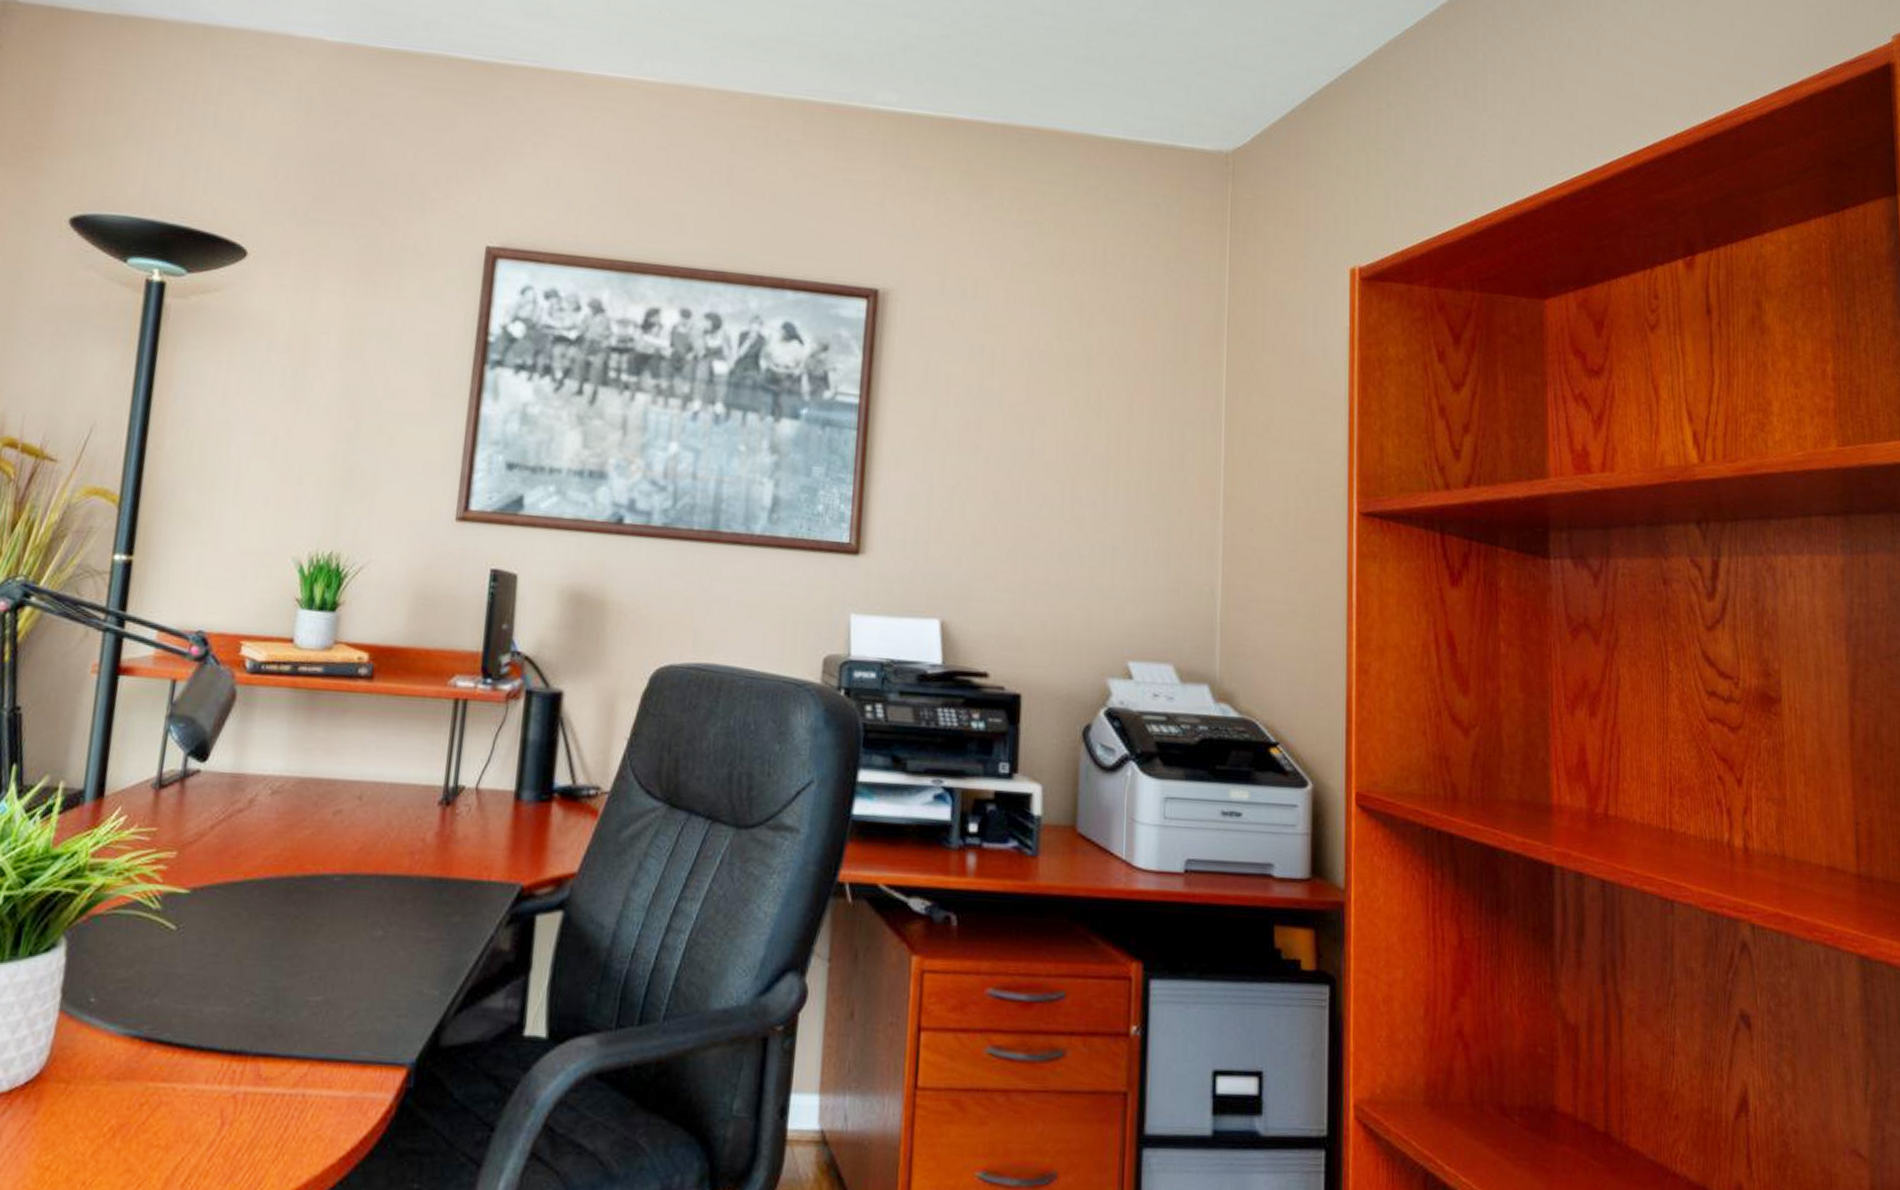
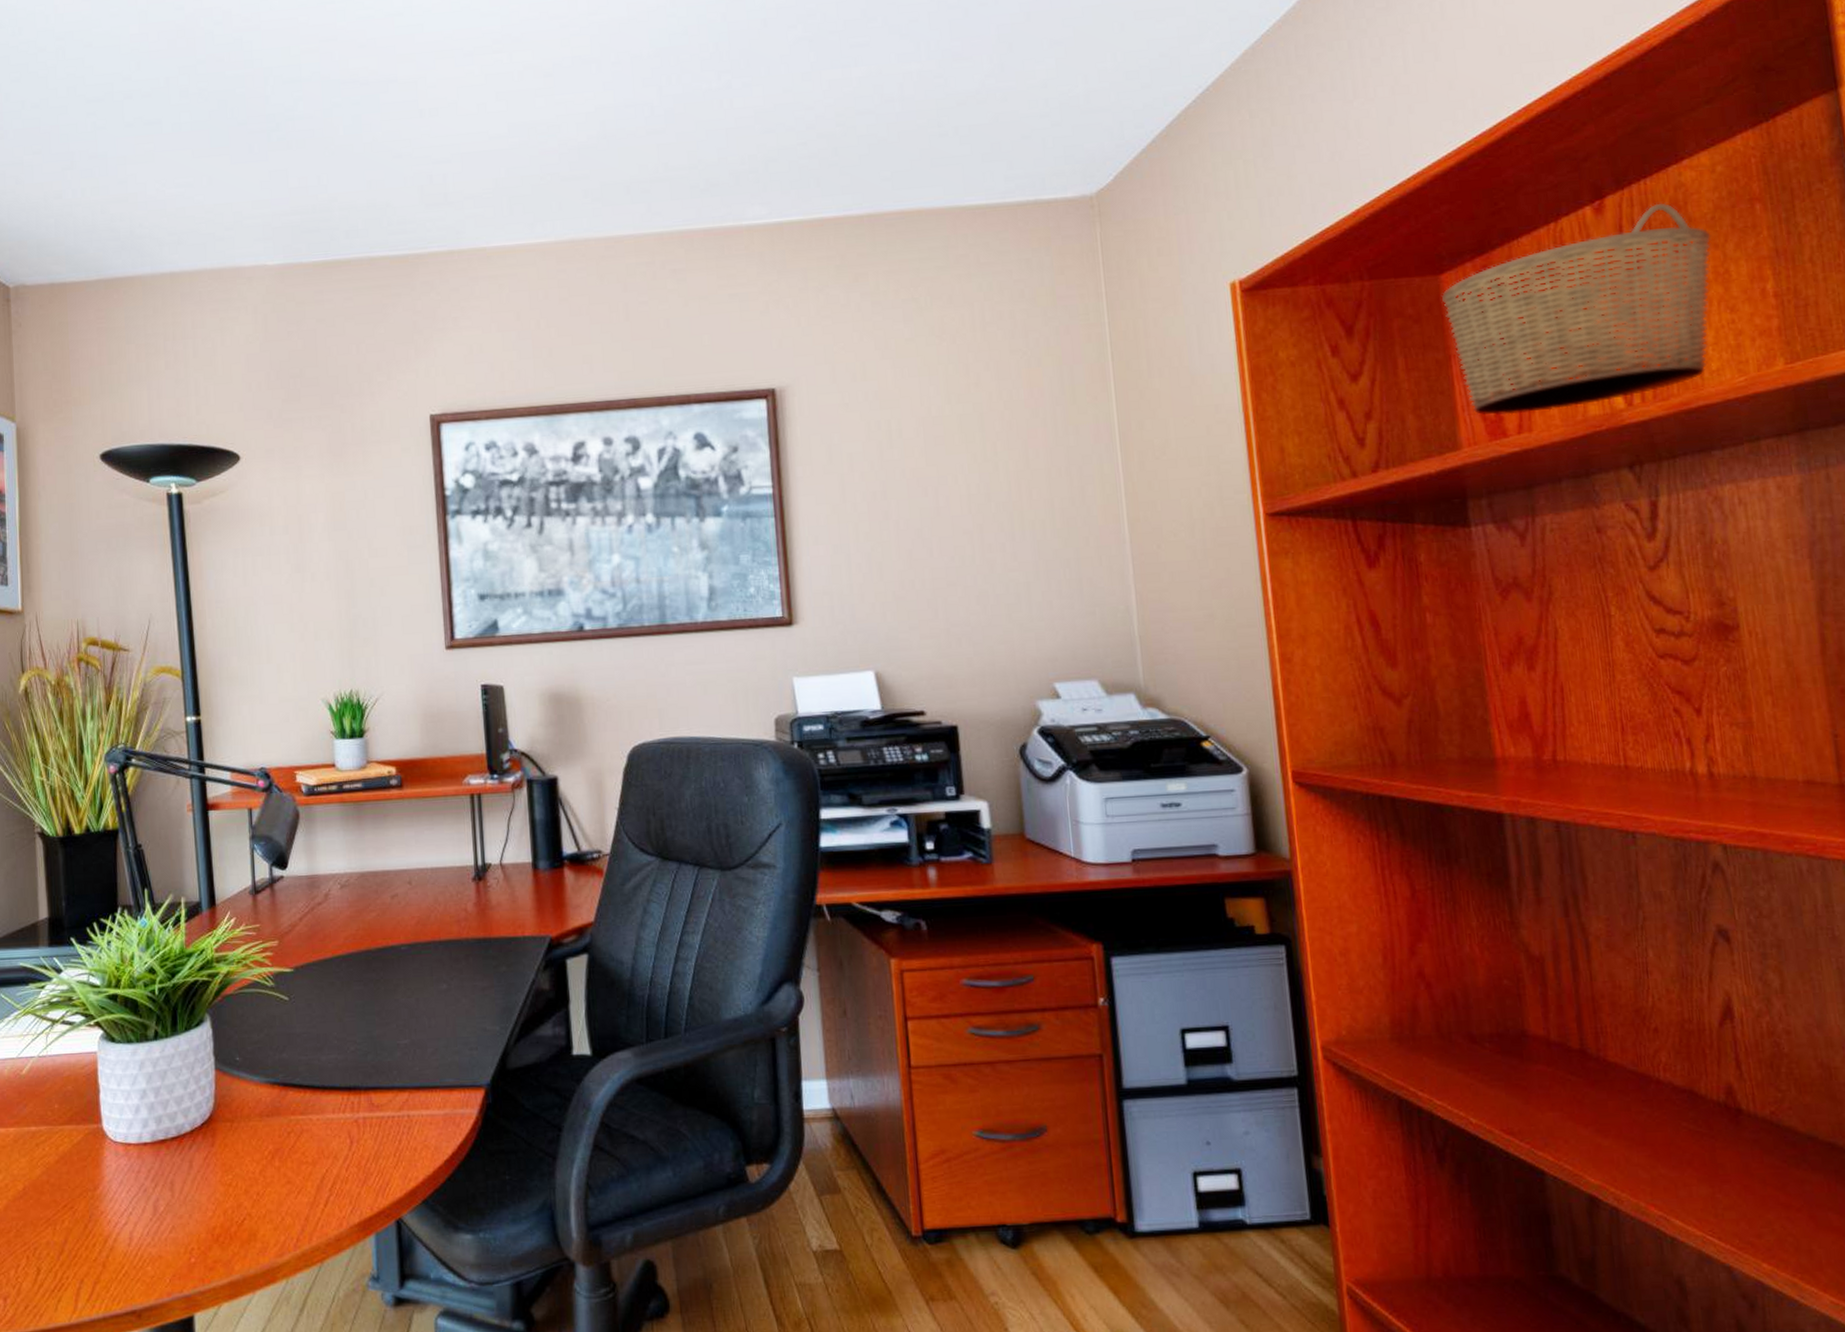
basket: none [1543,269,1784,454] -> present [1441,202,1712,416]

